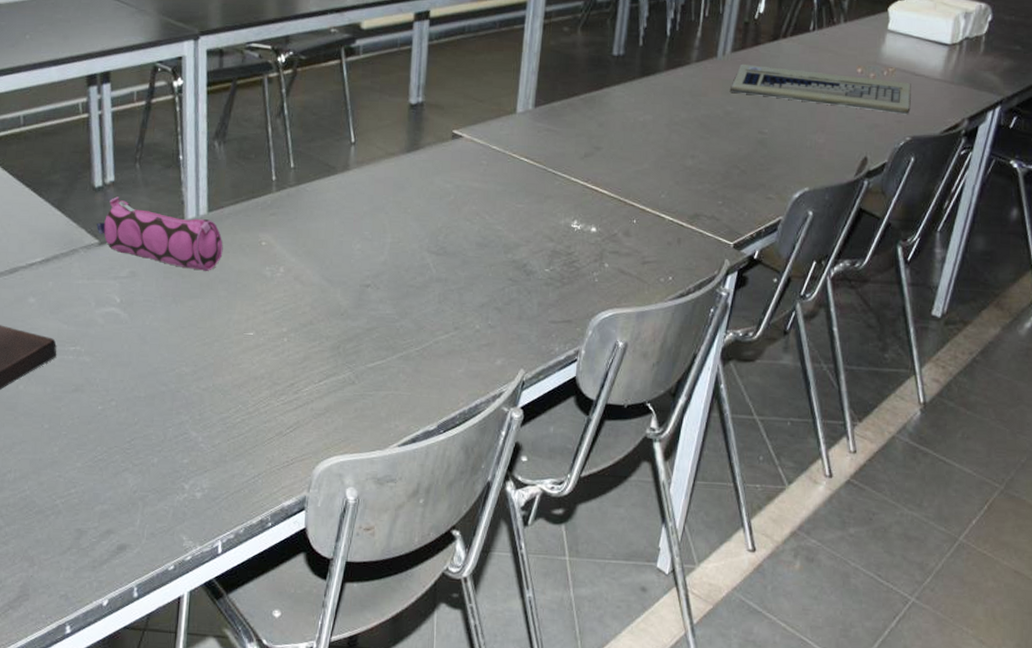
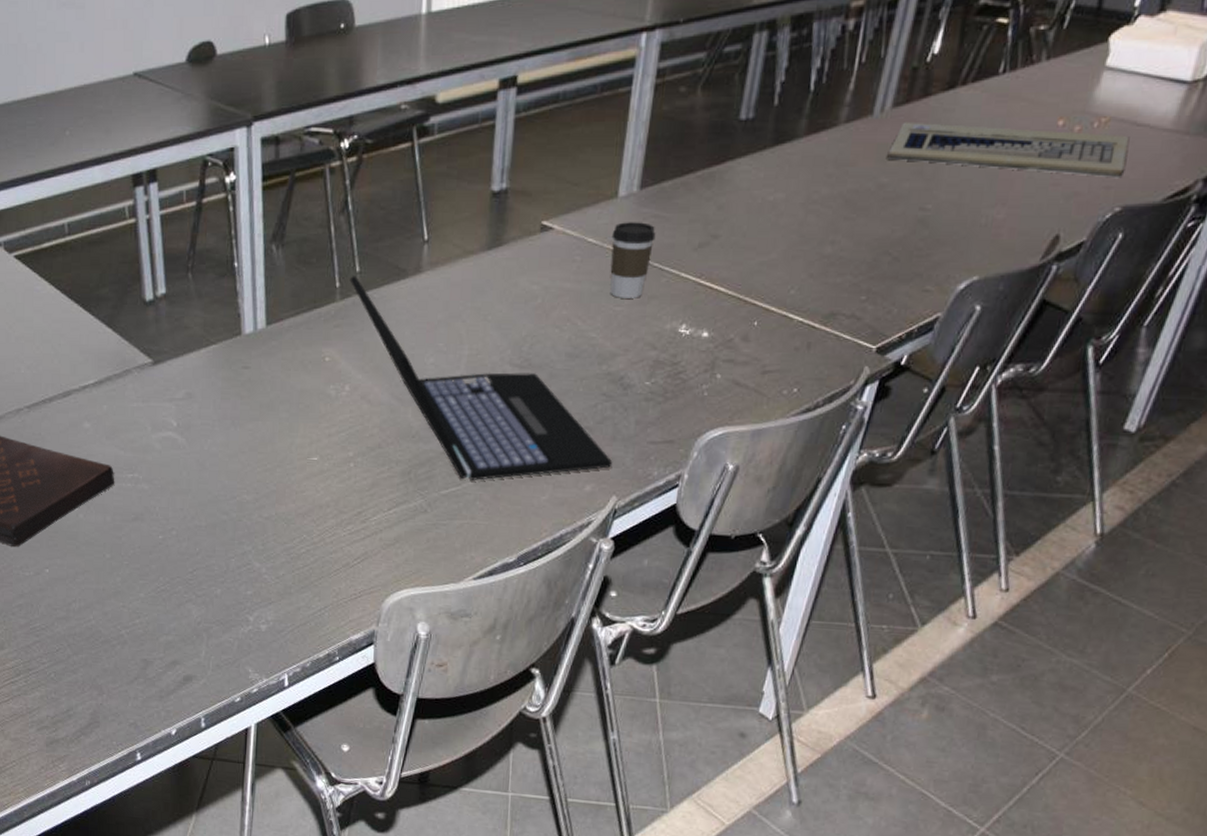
pencil case: present [96,197,223,271] -> none [149,311,284,391]
laptop: none [285,170,520,355] -> present [350,275,613,480]
coffee cup: none [512,134,549,198] -> present [610,222,656,298]

